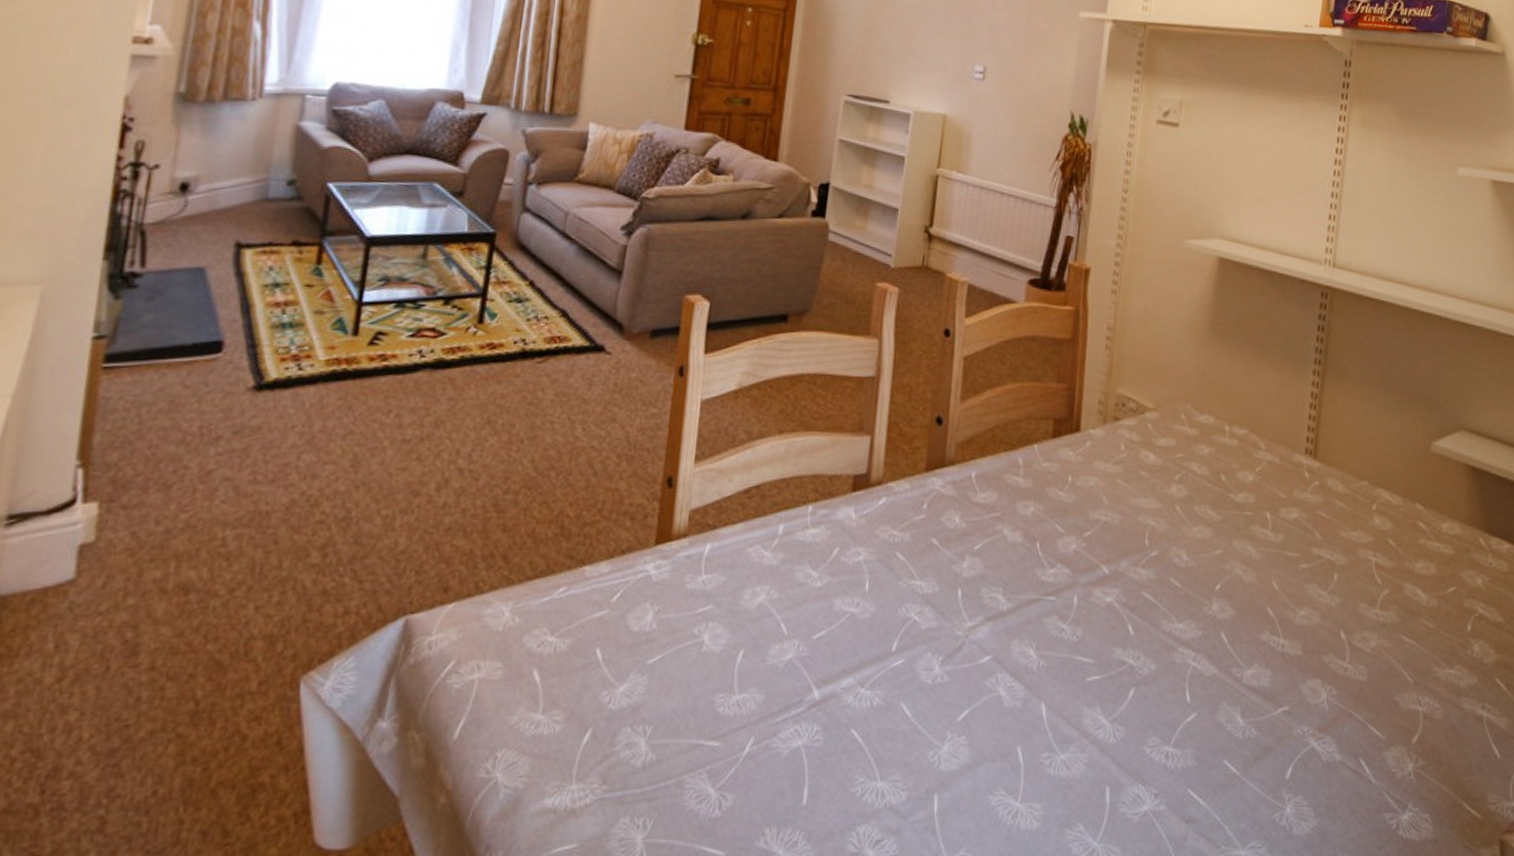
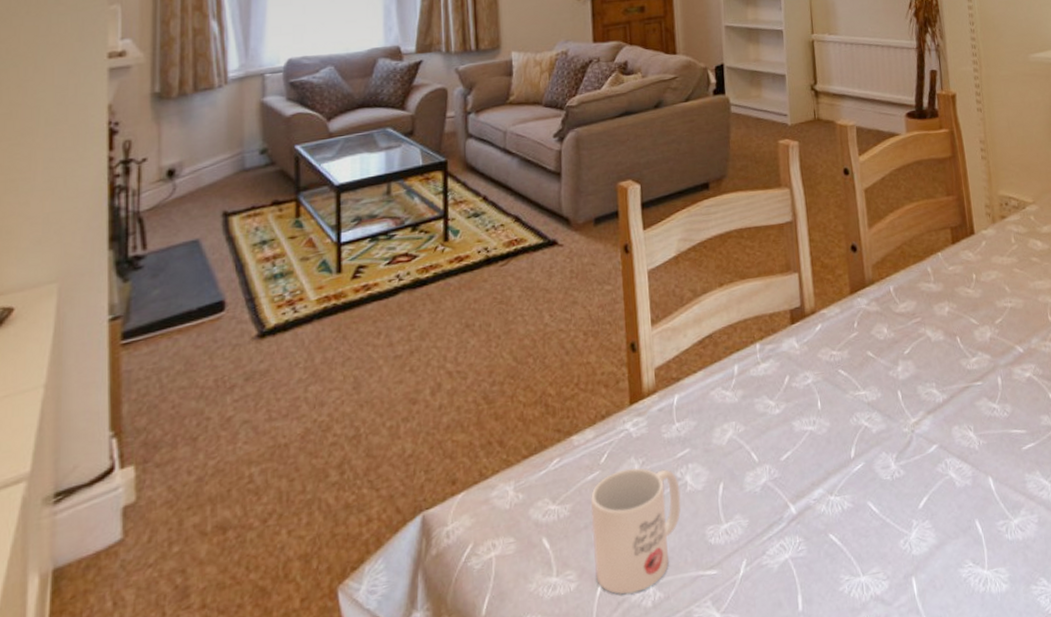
mug: none [585,613,695,748] -> present [590,468,681,595]

